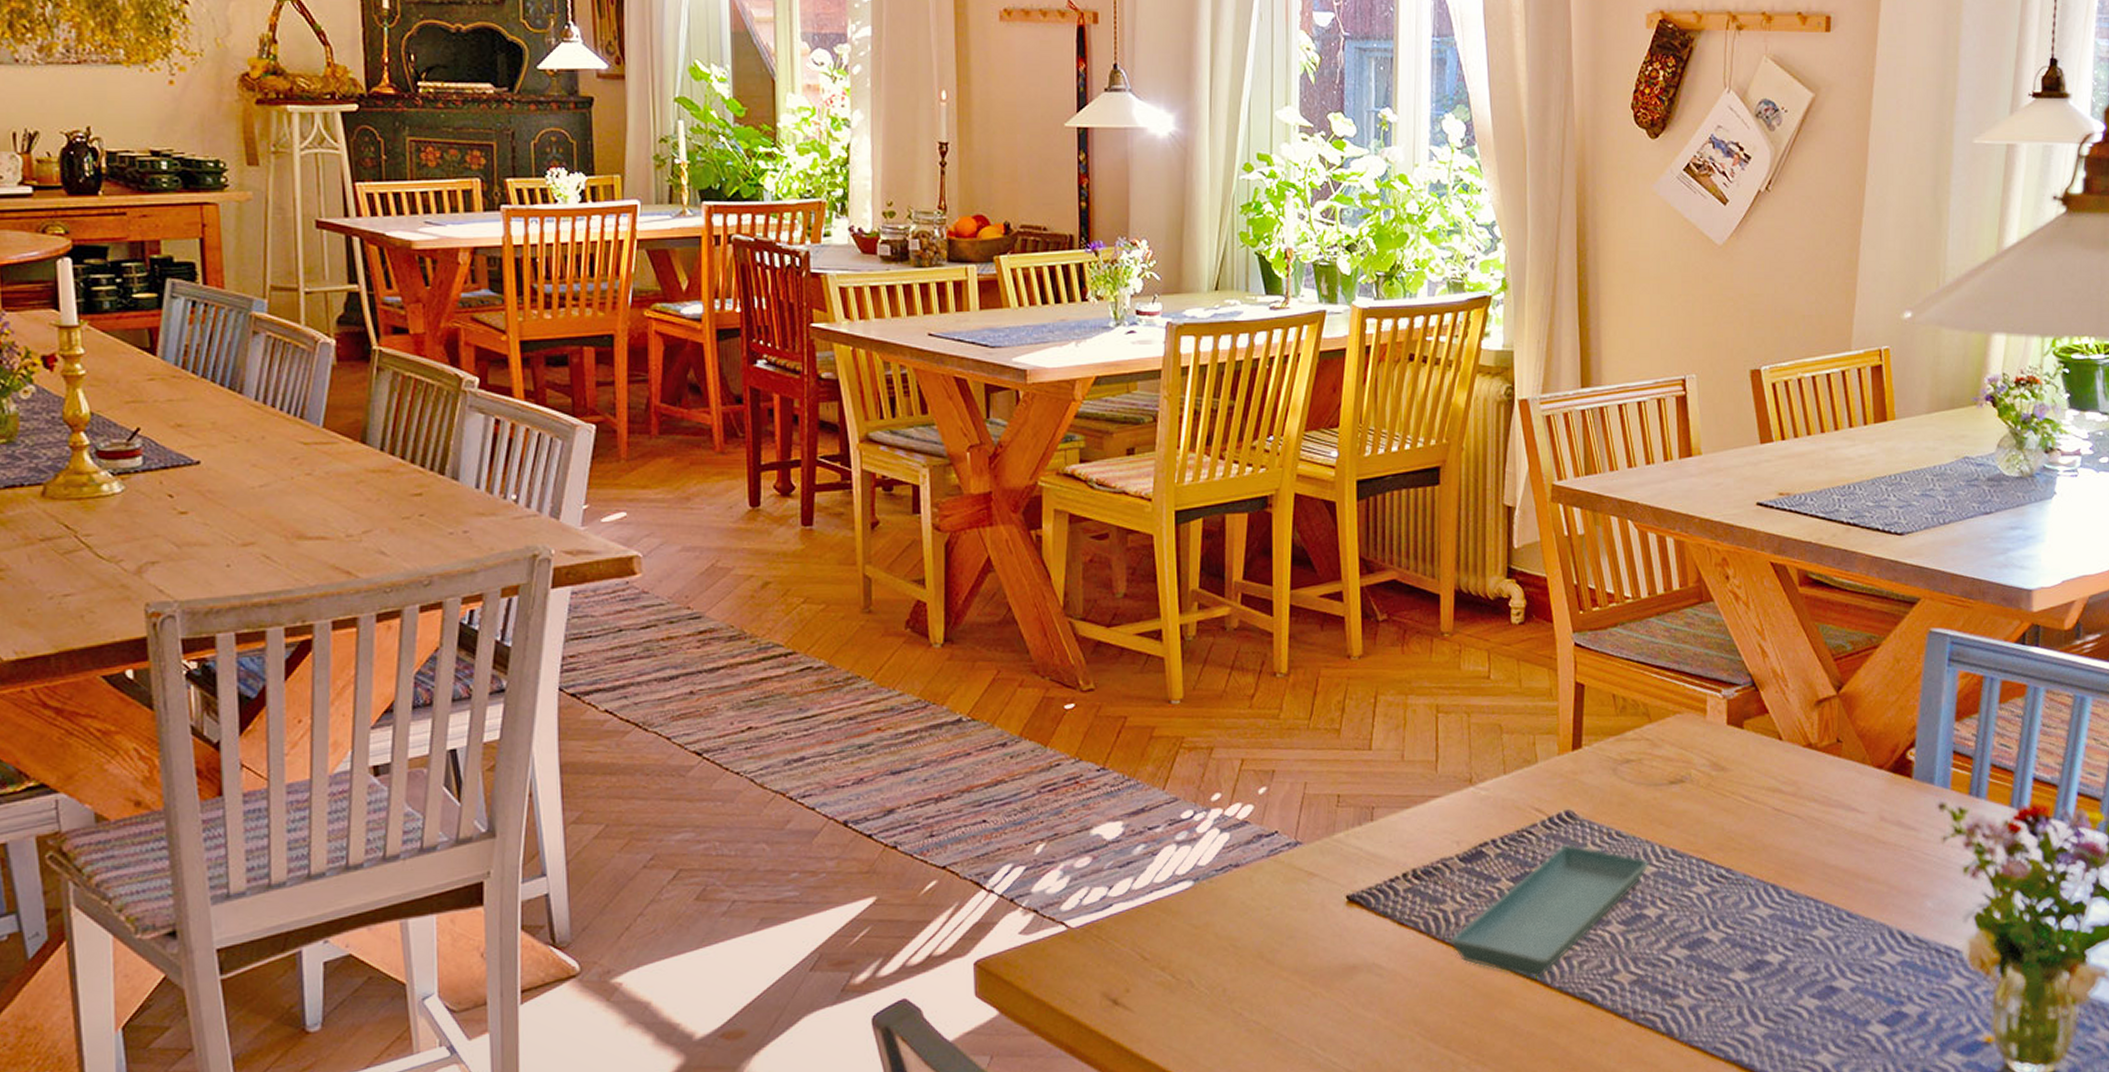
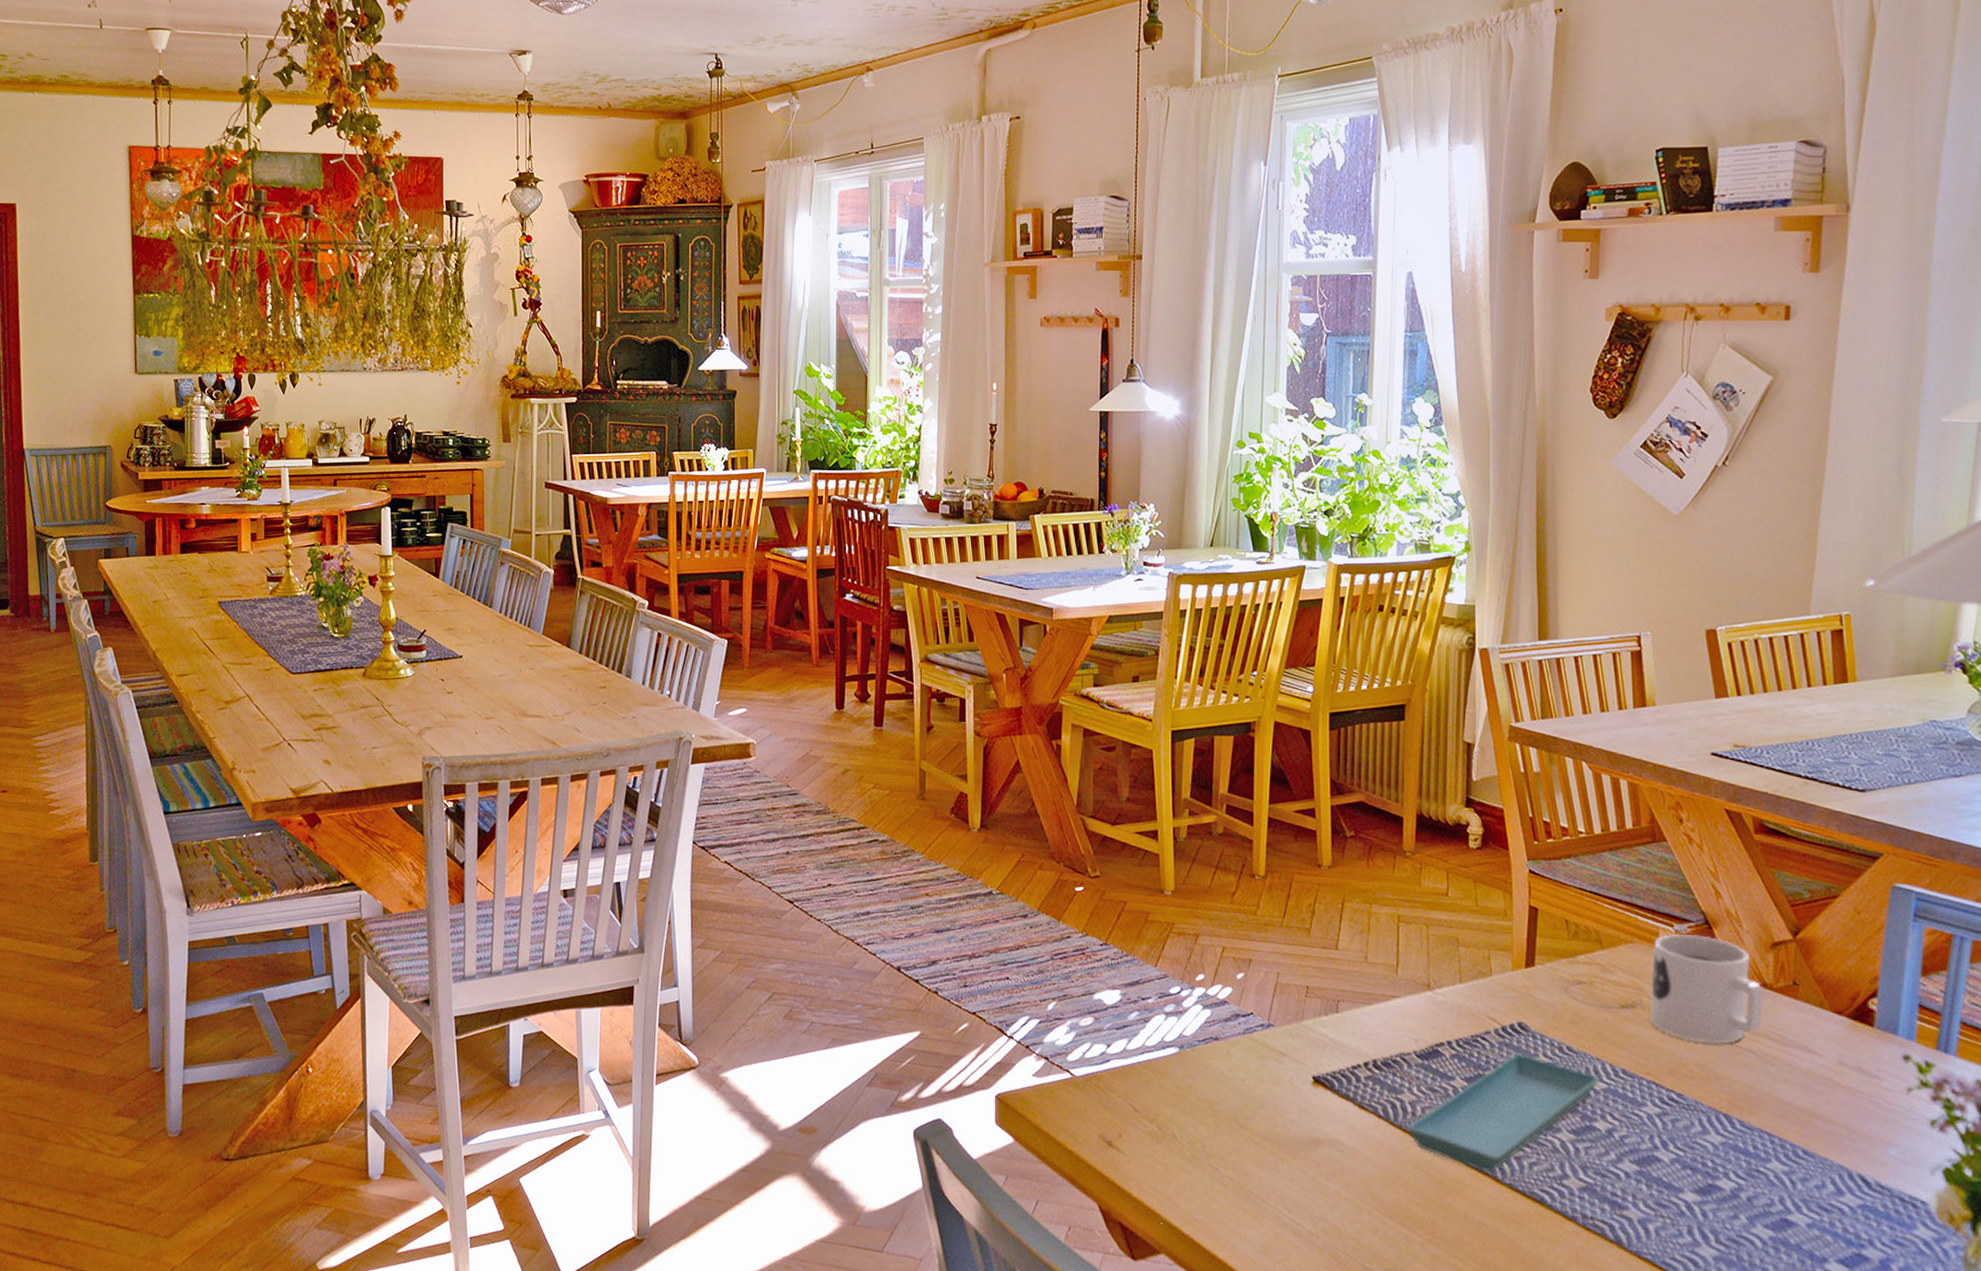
mug: none [1698,699,1809,812] -> present [1649,934,1763,1044]

